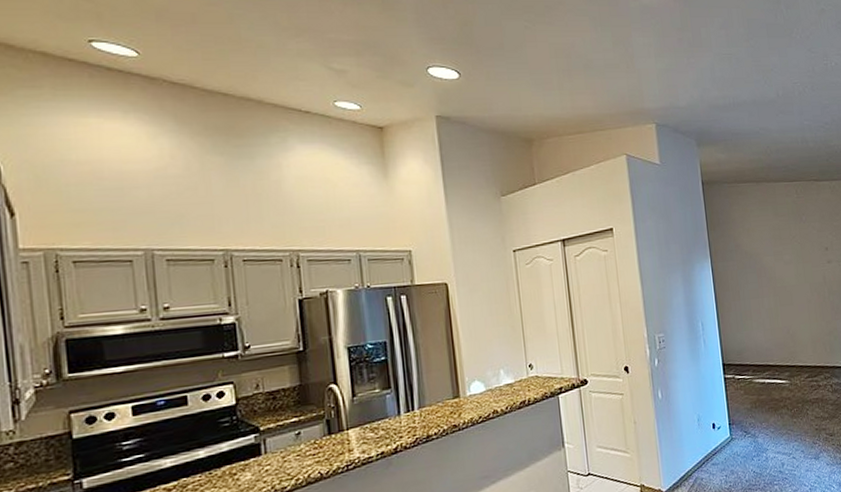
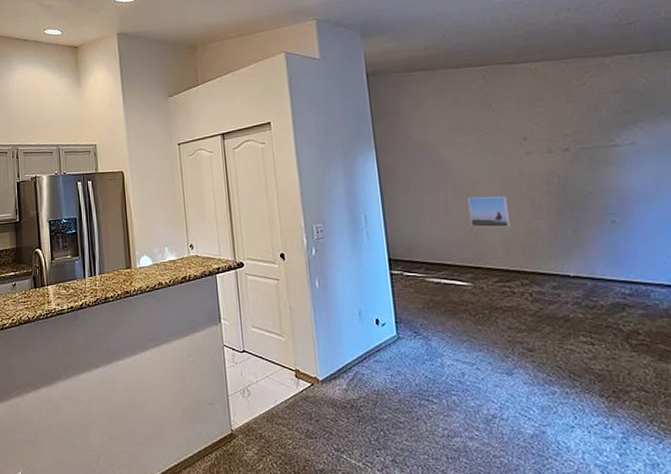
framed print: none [785,300,817,330] -> present [467,196,510,228]

